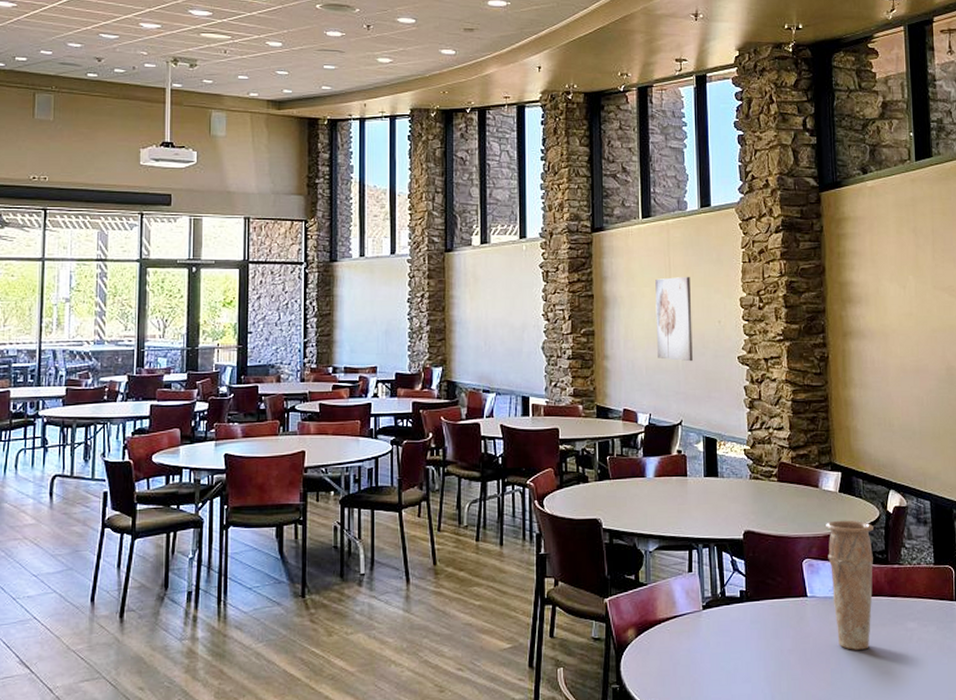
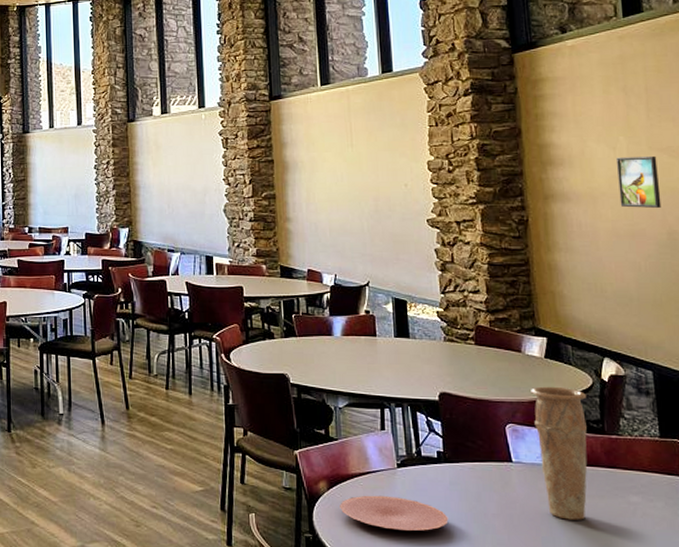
plate: none [647,639,748,674] -> present [340,495,449,531]
wall art: present [655,276,693,362] -> none [337,140,379,224]
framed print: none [905,294,942,346] -> present [616,155,662,209]

